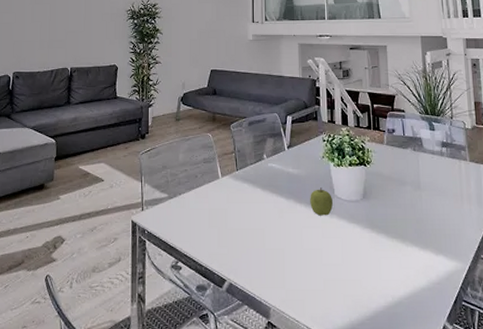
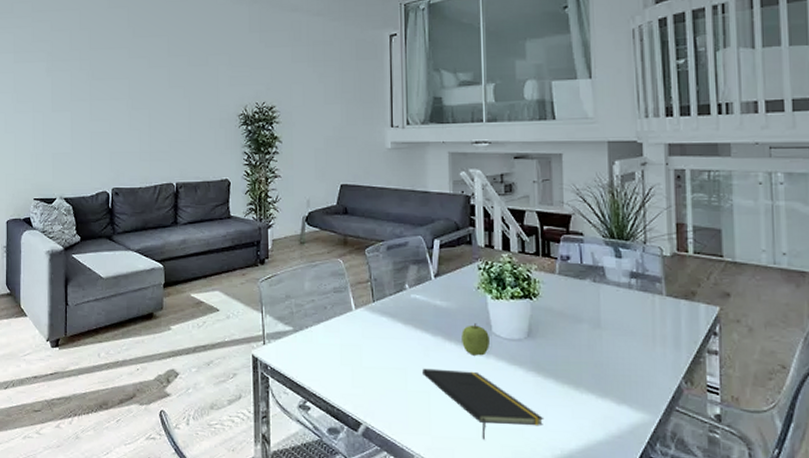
notepad: none [278,228,377,291] -> present [422,368,543,440]

